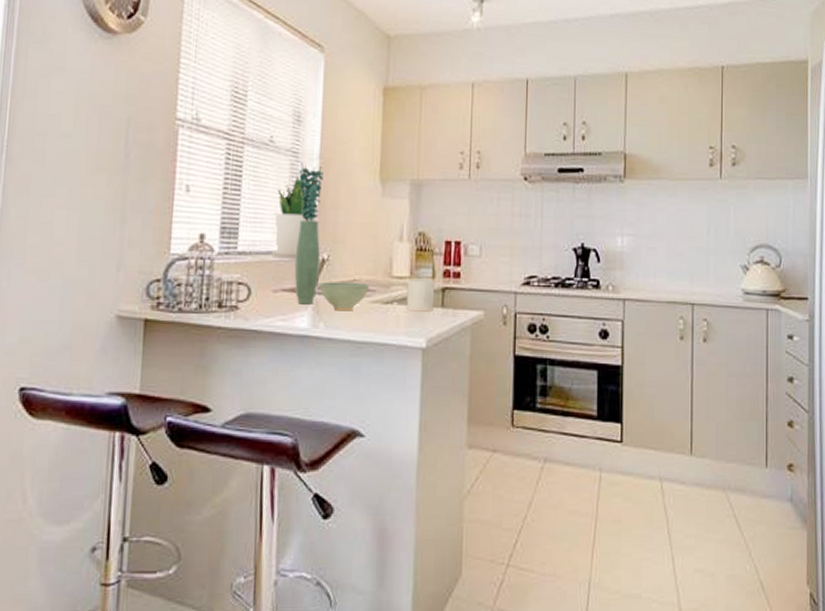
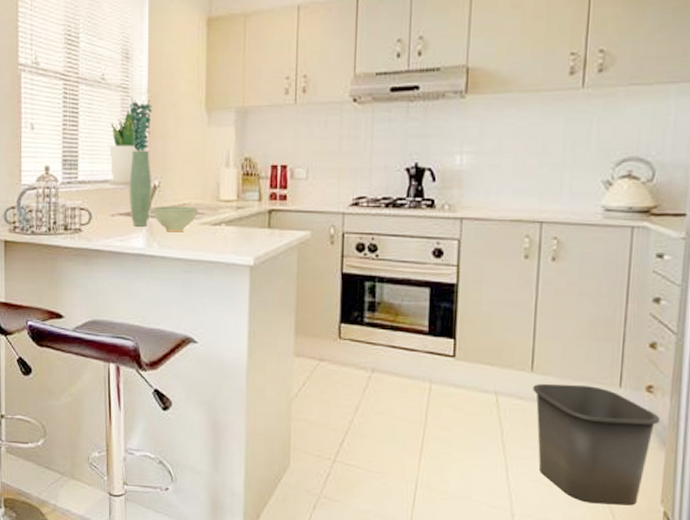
mug: present [406,278,435,312] -> none [234,202,262,232]
waste bin: none [693,466,800,591] -> present [533,383,660,506]

